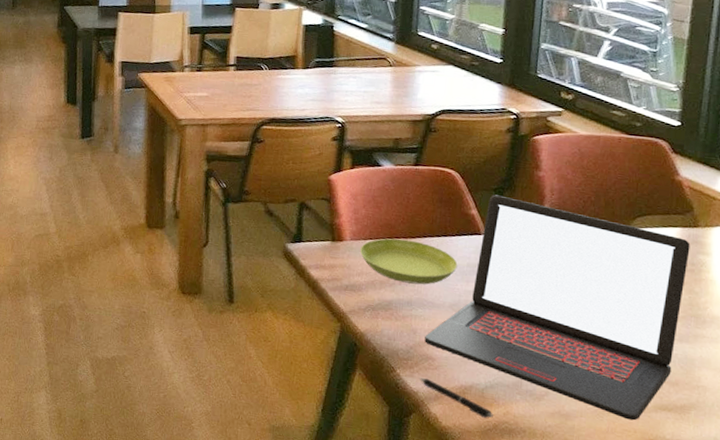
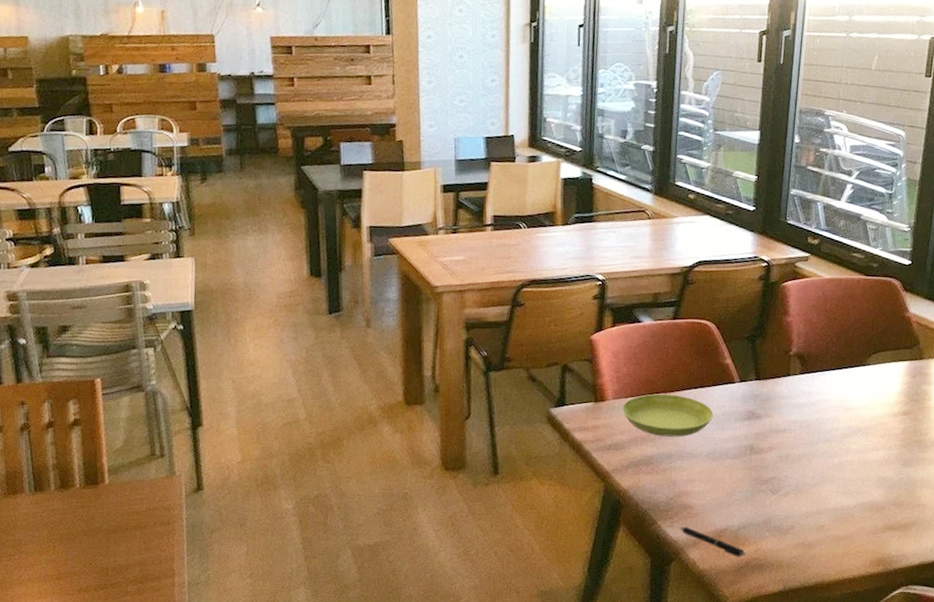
laptop: present [424,194,690,421] -> none [683,343,916,543]

